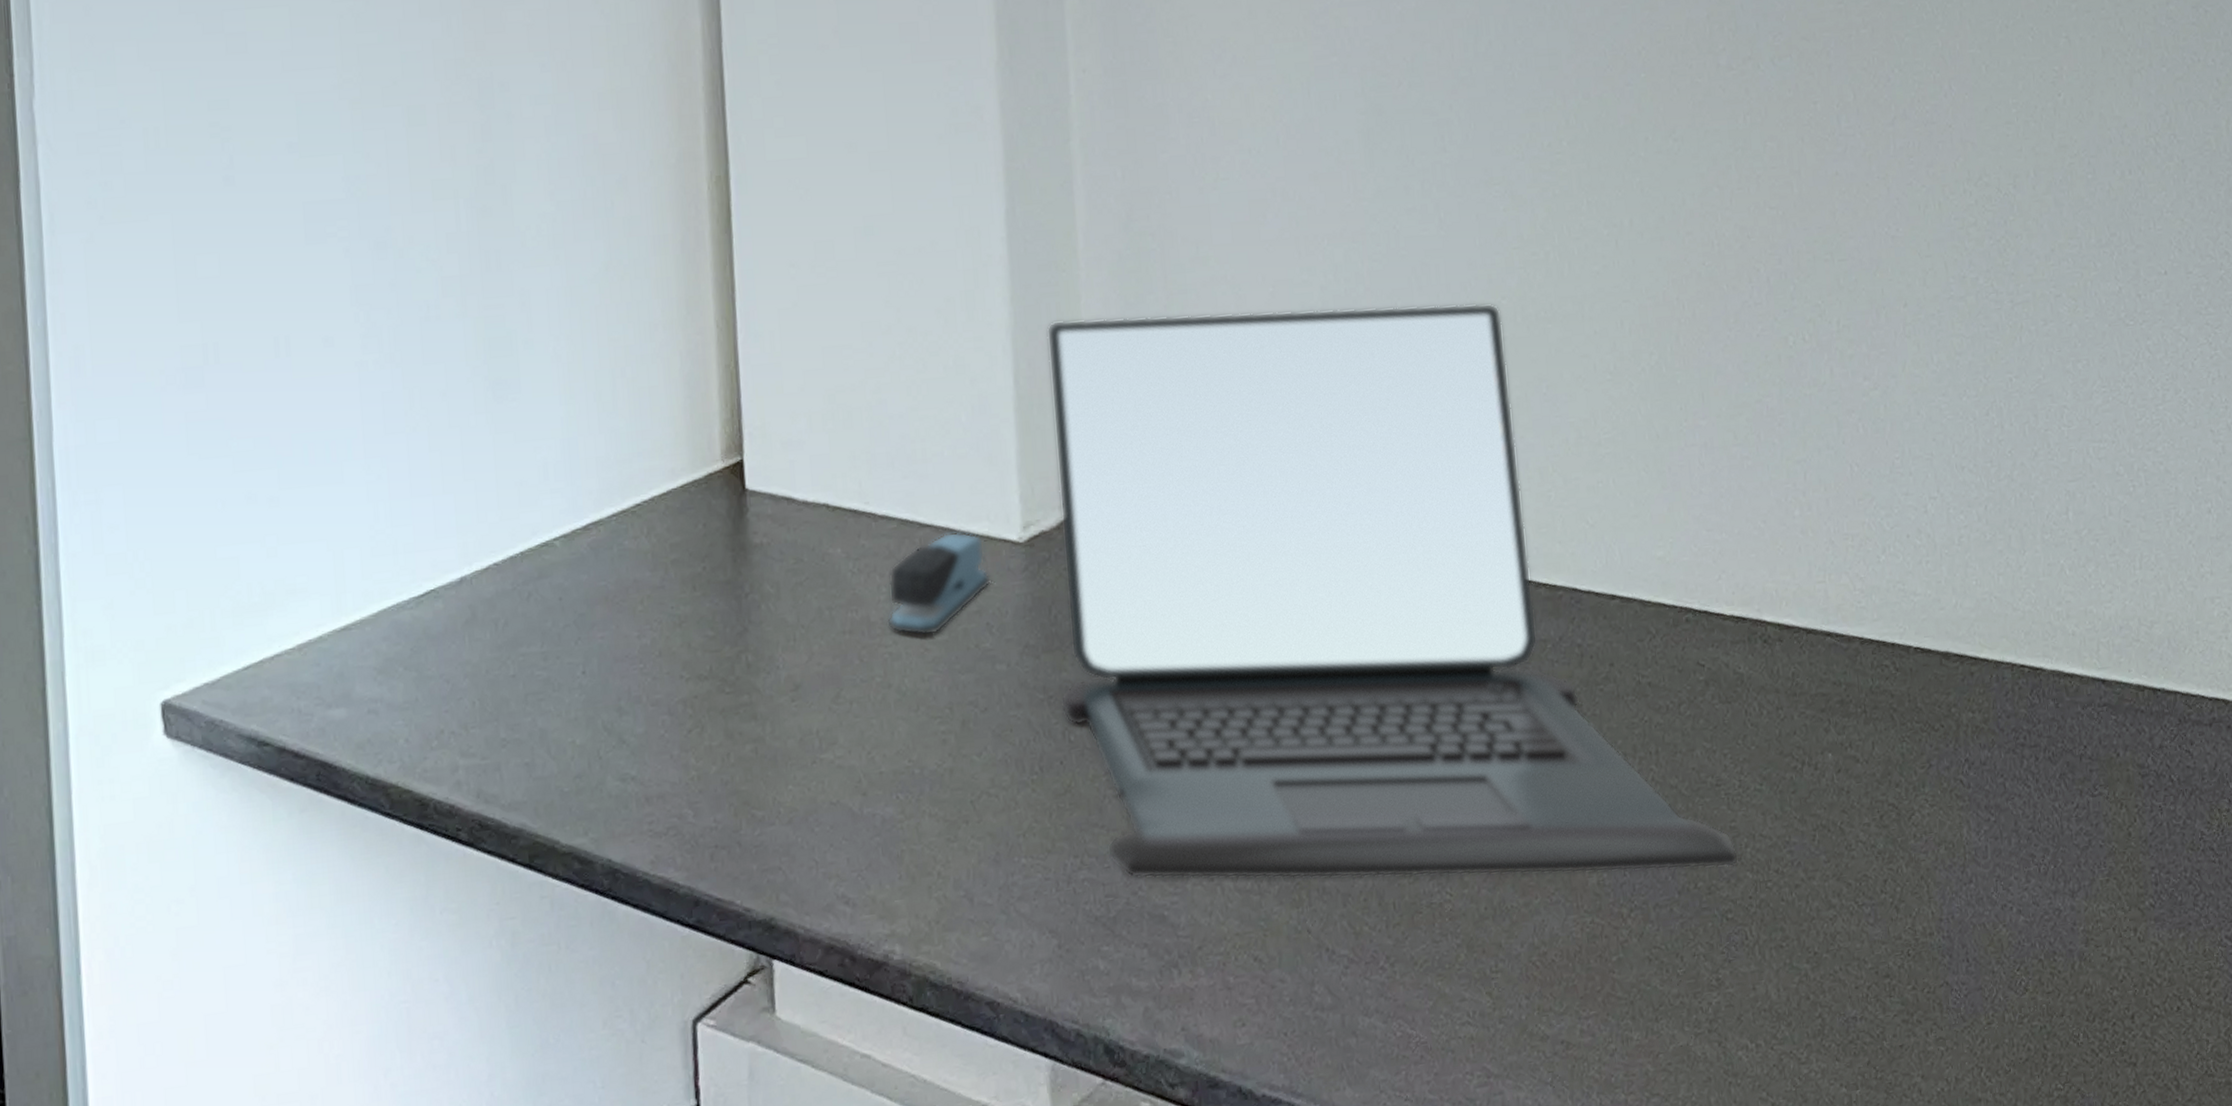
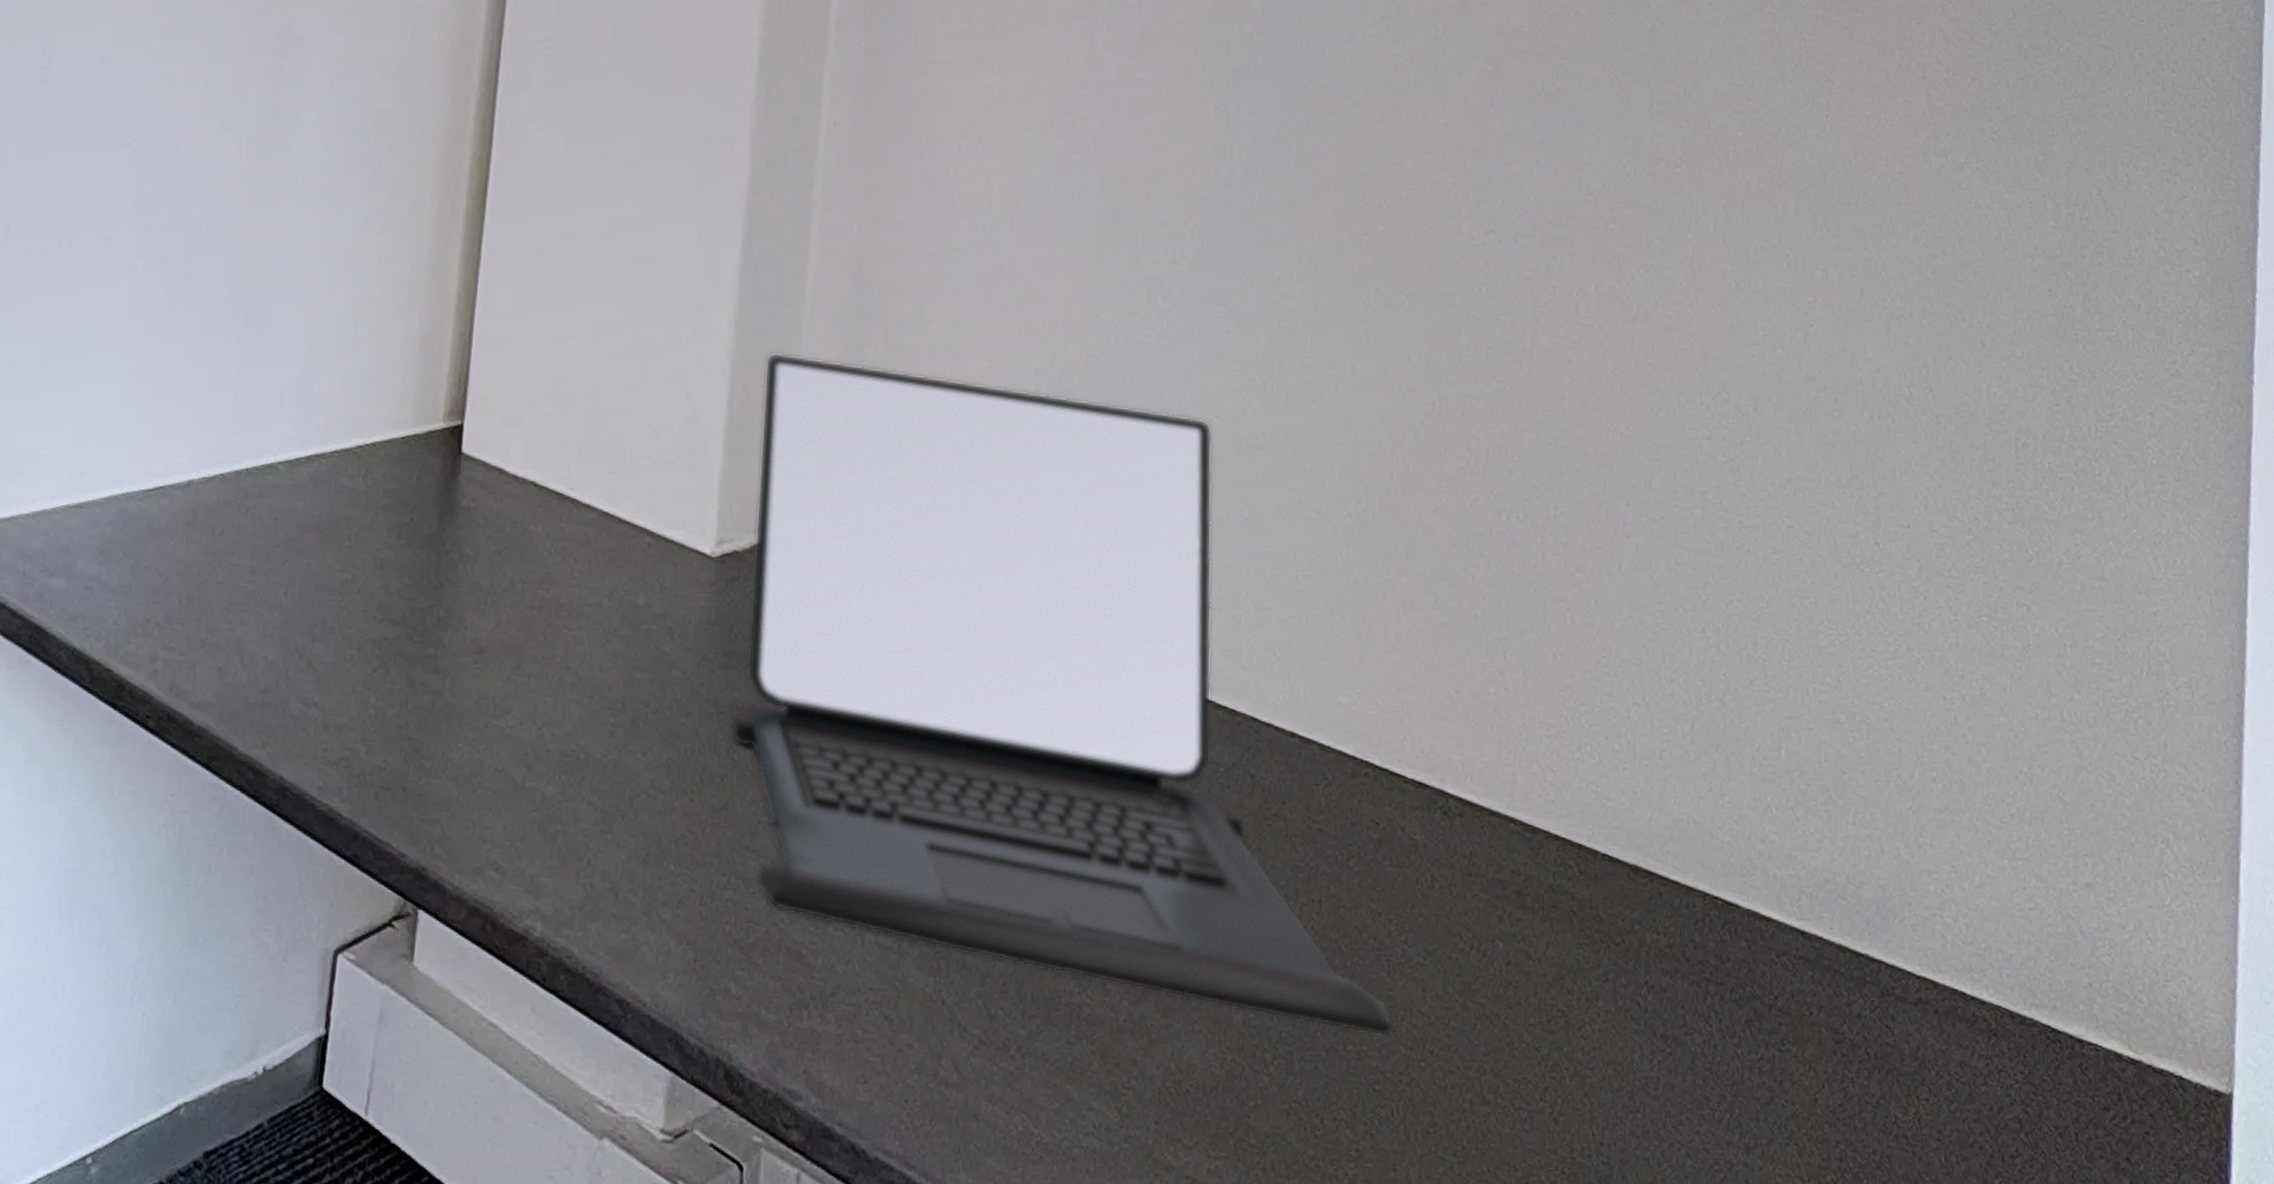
stapler: present [886,531,992,637] -> none [574,533,680,629]

